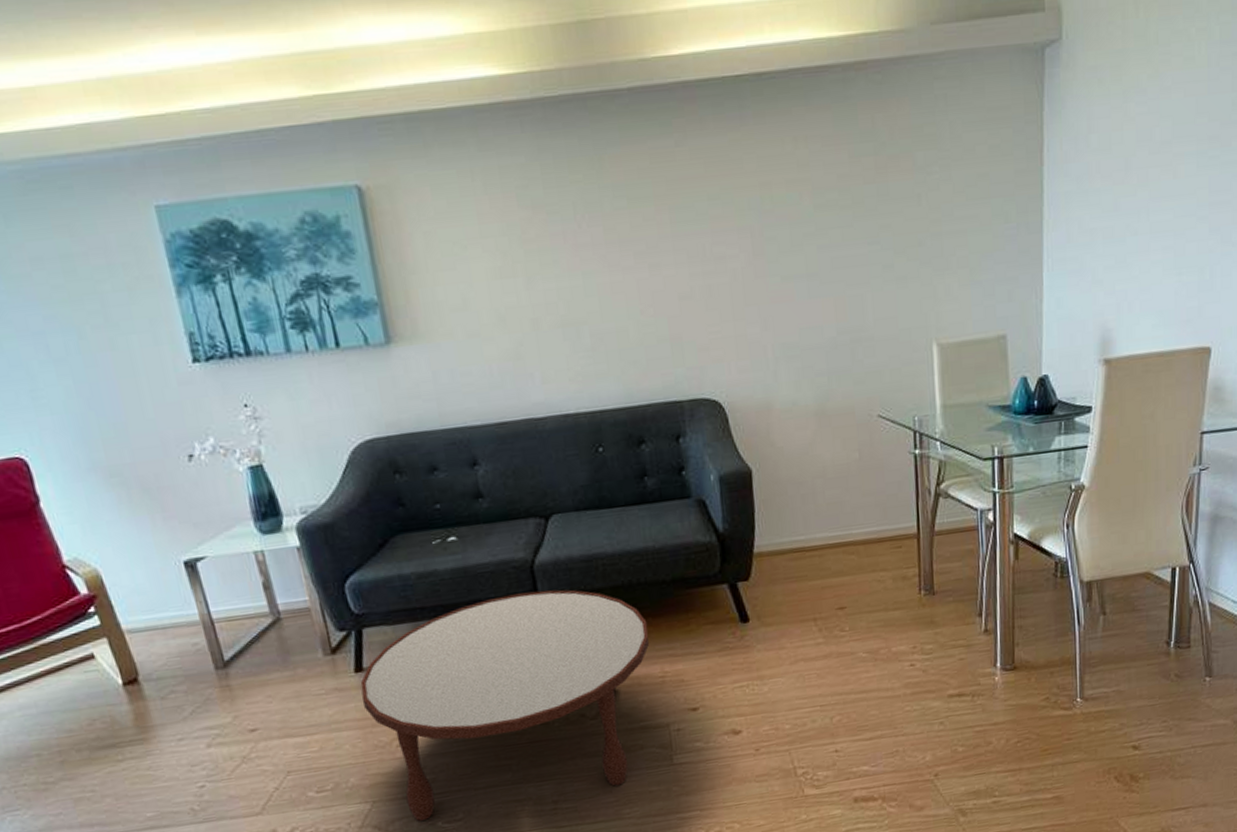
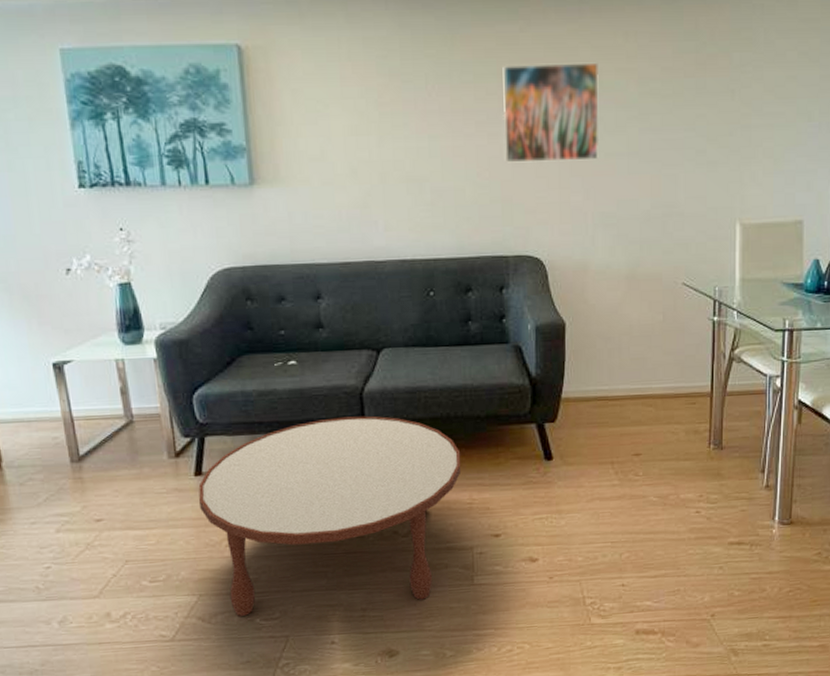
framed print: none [659,174,775,297] -> present [502,62,600,163]

